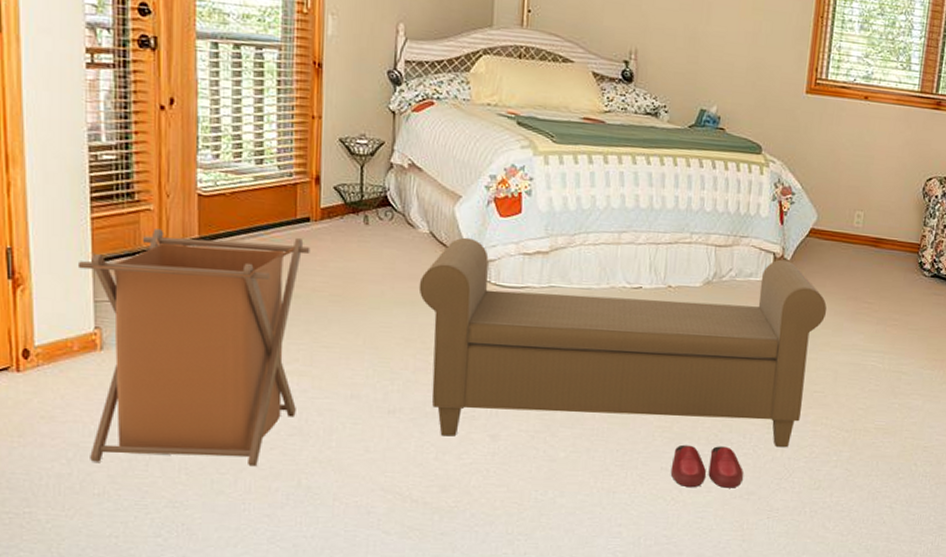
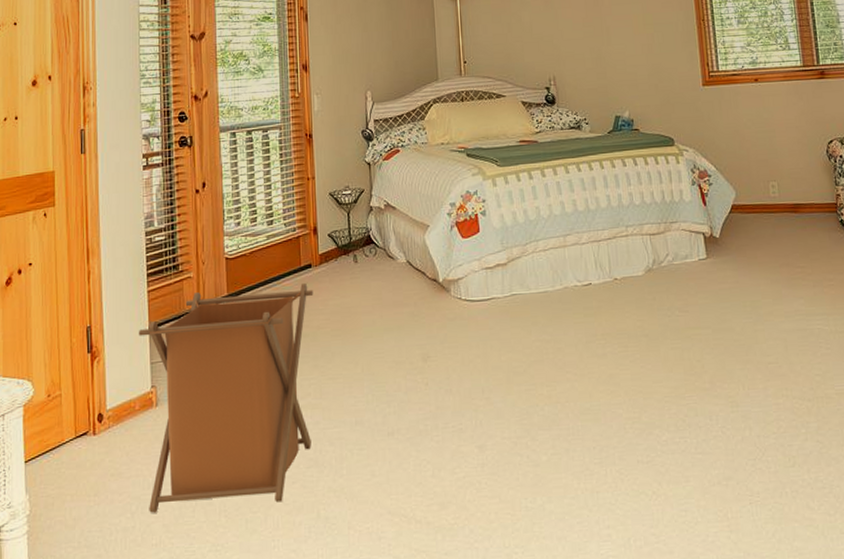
ottoman: present [418,237,827,448] -> none [402,237,763,452]
slippers: present [670,444,743,488] -> none [646,431,718,478]

